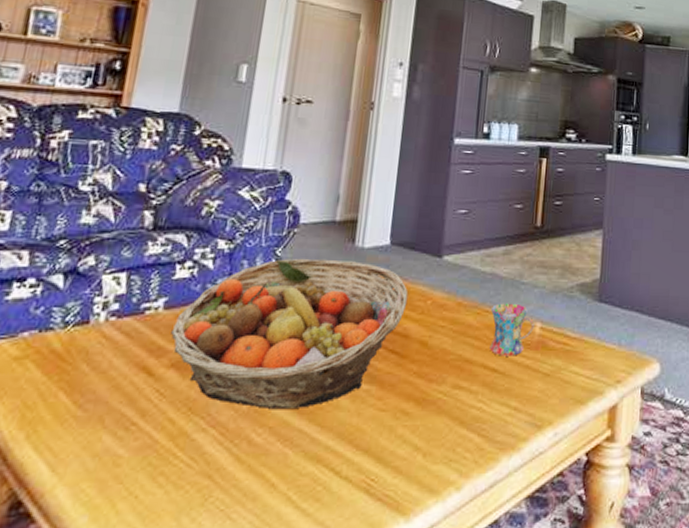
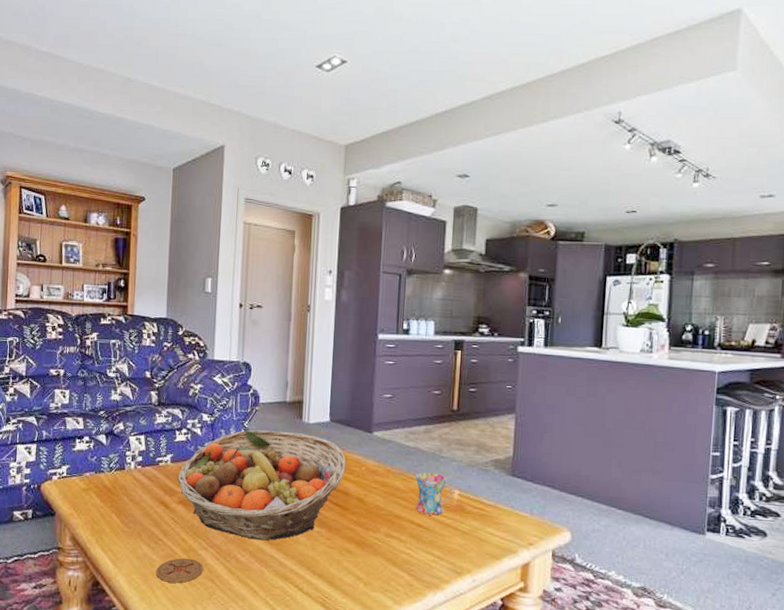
coaster: none [120,447,198,488] -> present [156,558,203,583]

